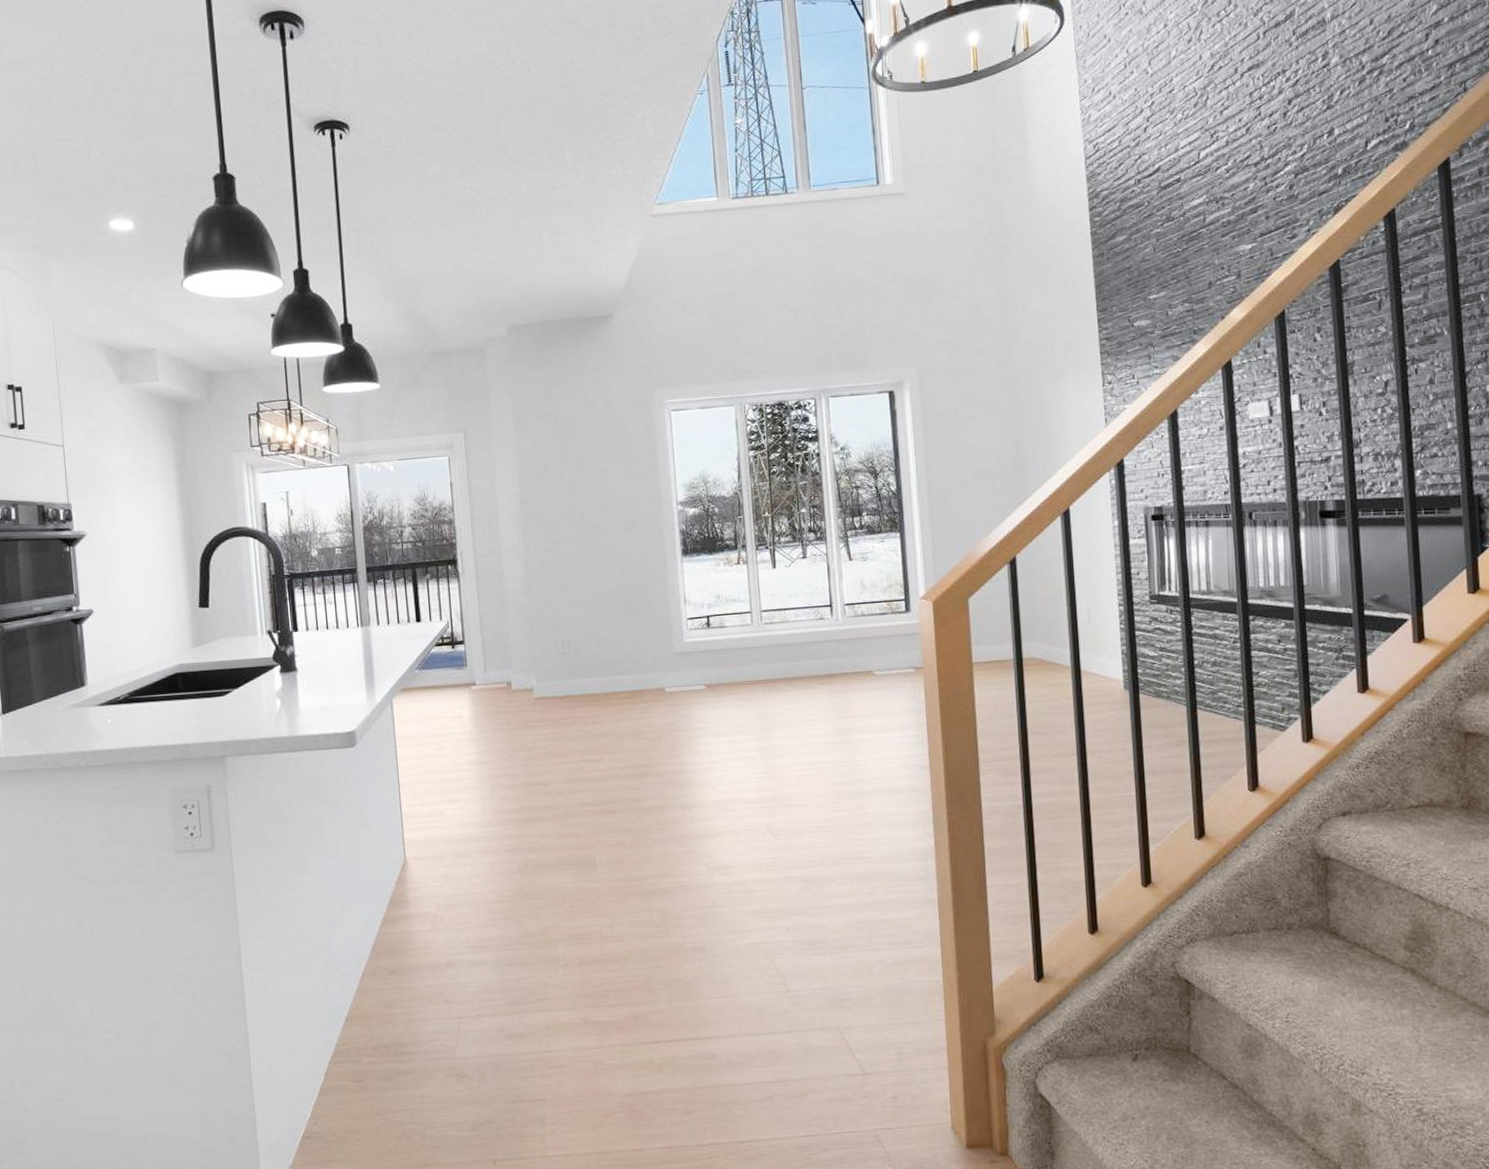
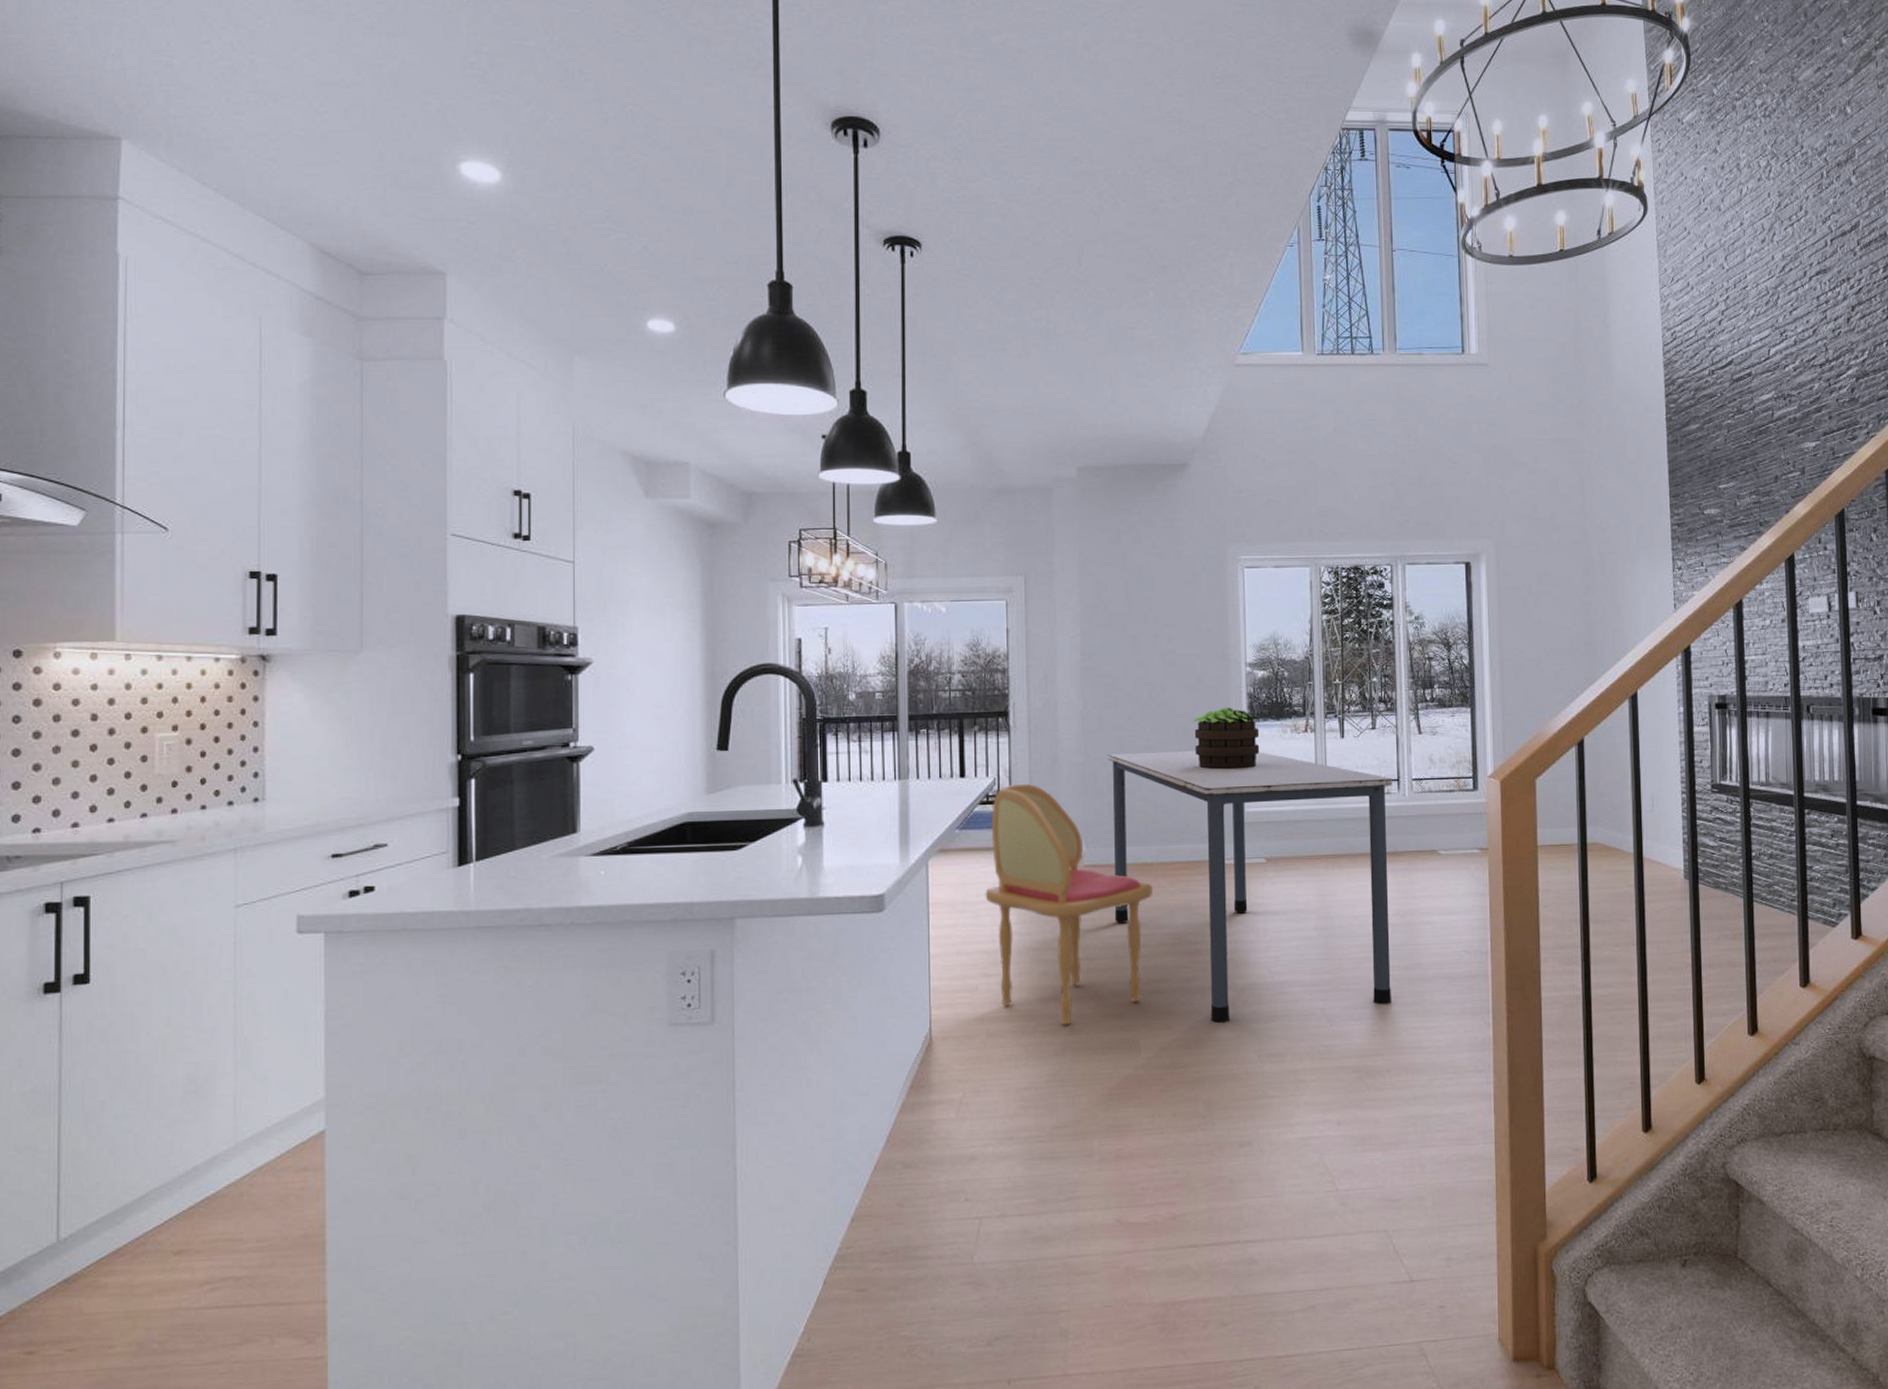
dining chair: none [445,625,600,845] -> present [985,783,1153,1026]
dining table: none [551,585,833,840] -> present [1108,751,1392,1024]
potted plant: none [629,545,695,604] -> present [1193,708,1260,770]

